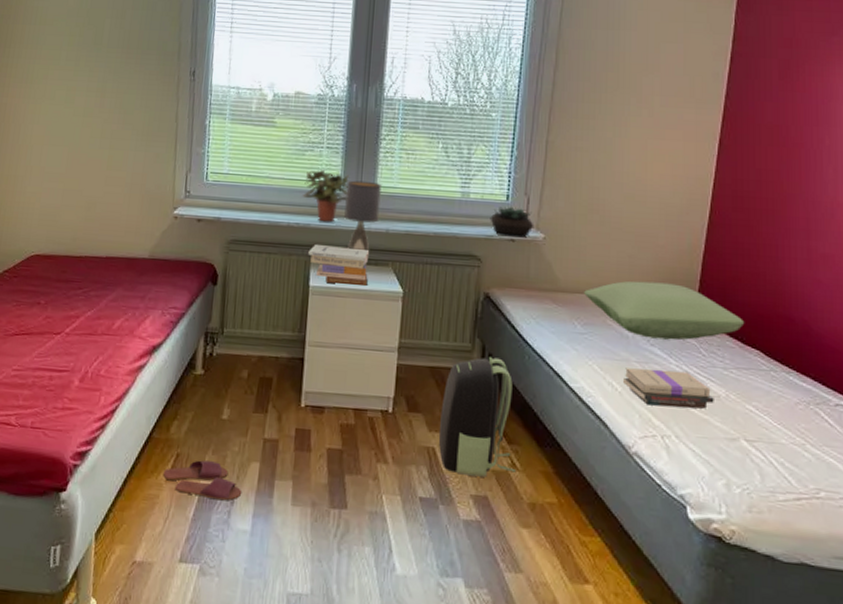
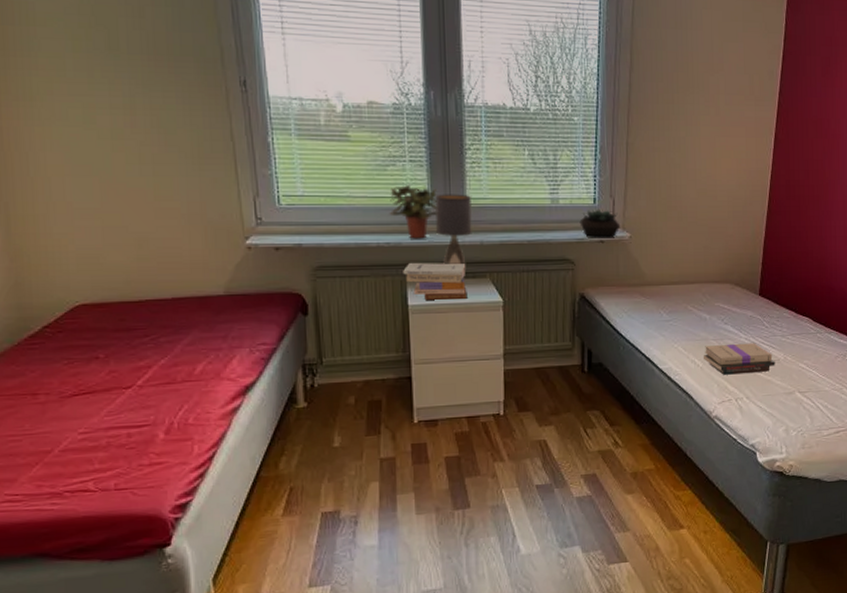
slippers: present [163,460,242,501] -> none [278,488,365,524]
backpack: present [438,357,515,477] -> none [548,352,618,459]
pillow: present [584,281,745,340] -> none [668,268,798,318]

